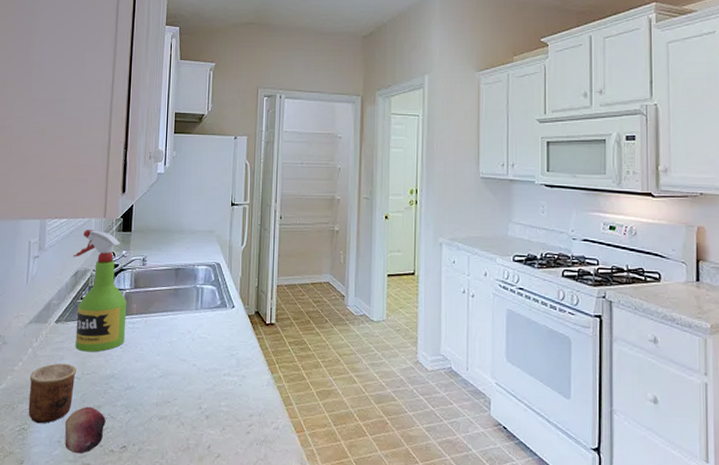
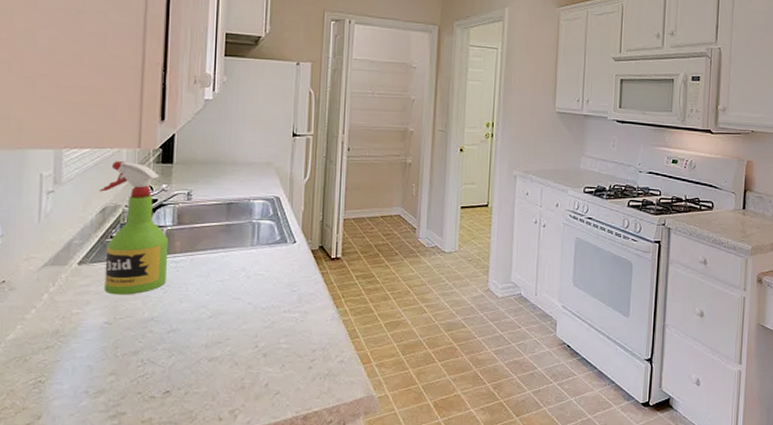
cup: present [28,363,77,424] -> none [45,308,108,375]
fruit: present [64,406,106,454] -> none [93,353,145,403]

